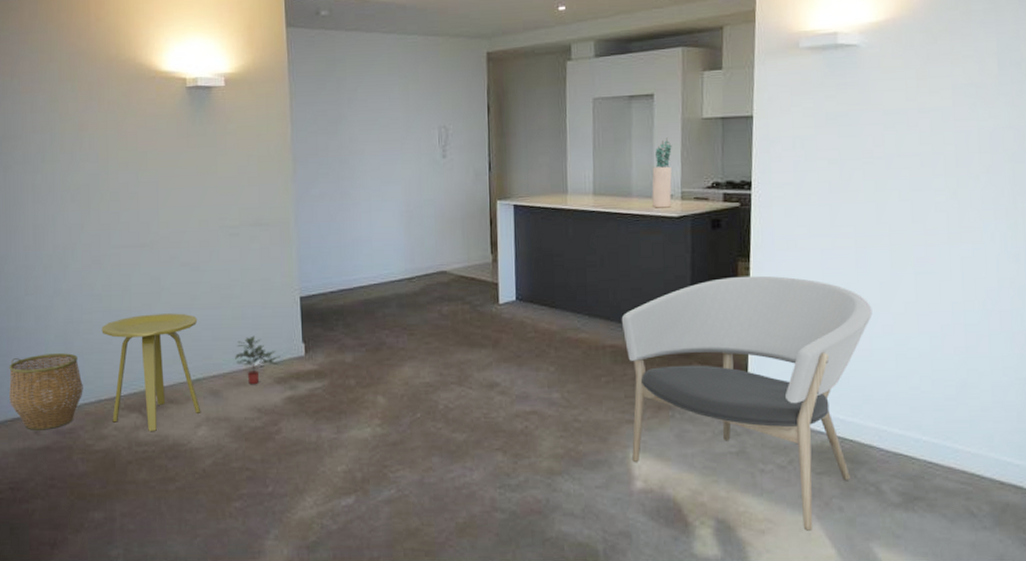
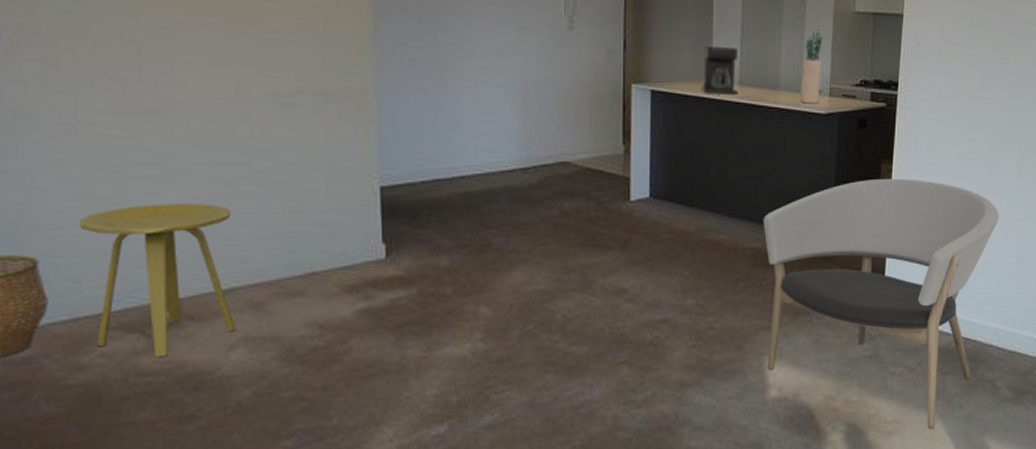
potted plant: present [235,335,281,385] -> none [287,234,352,295]
coffee maker: none [558,161,593,206] -> present [701,45,739,96]

